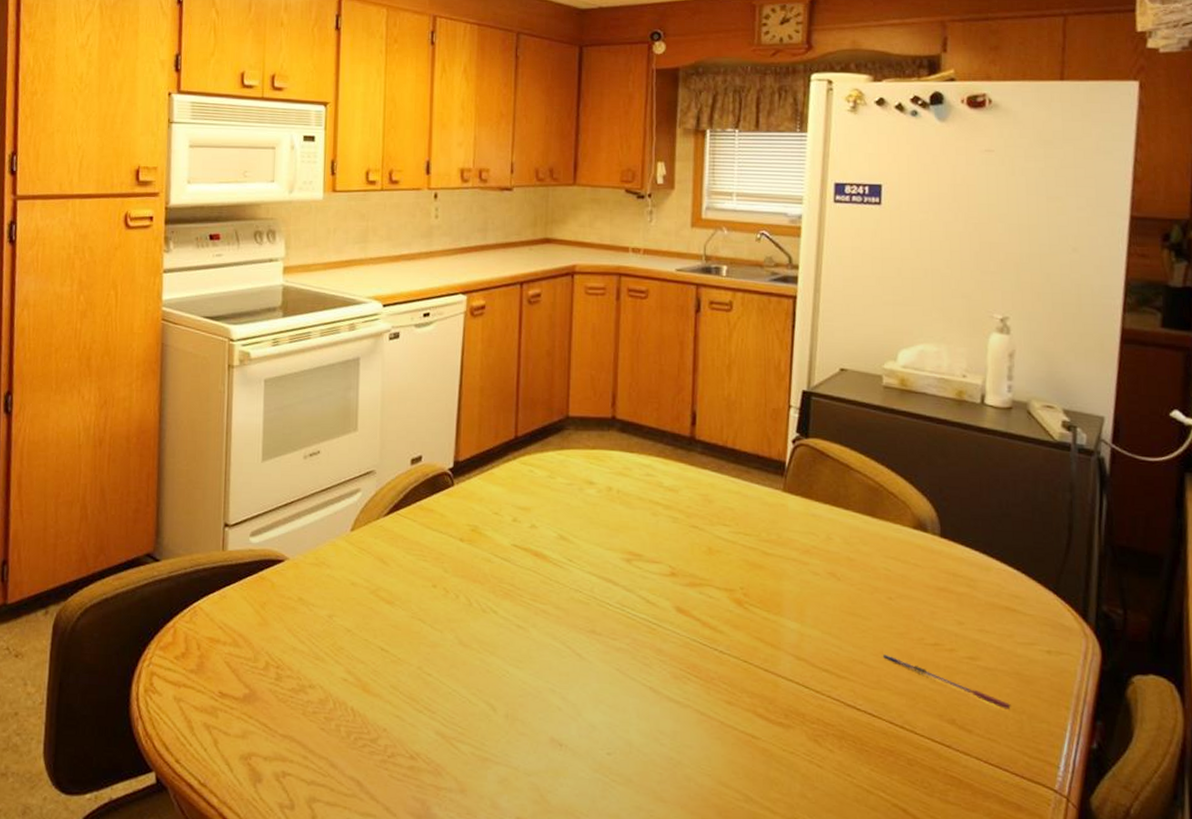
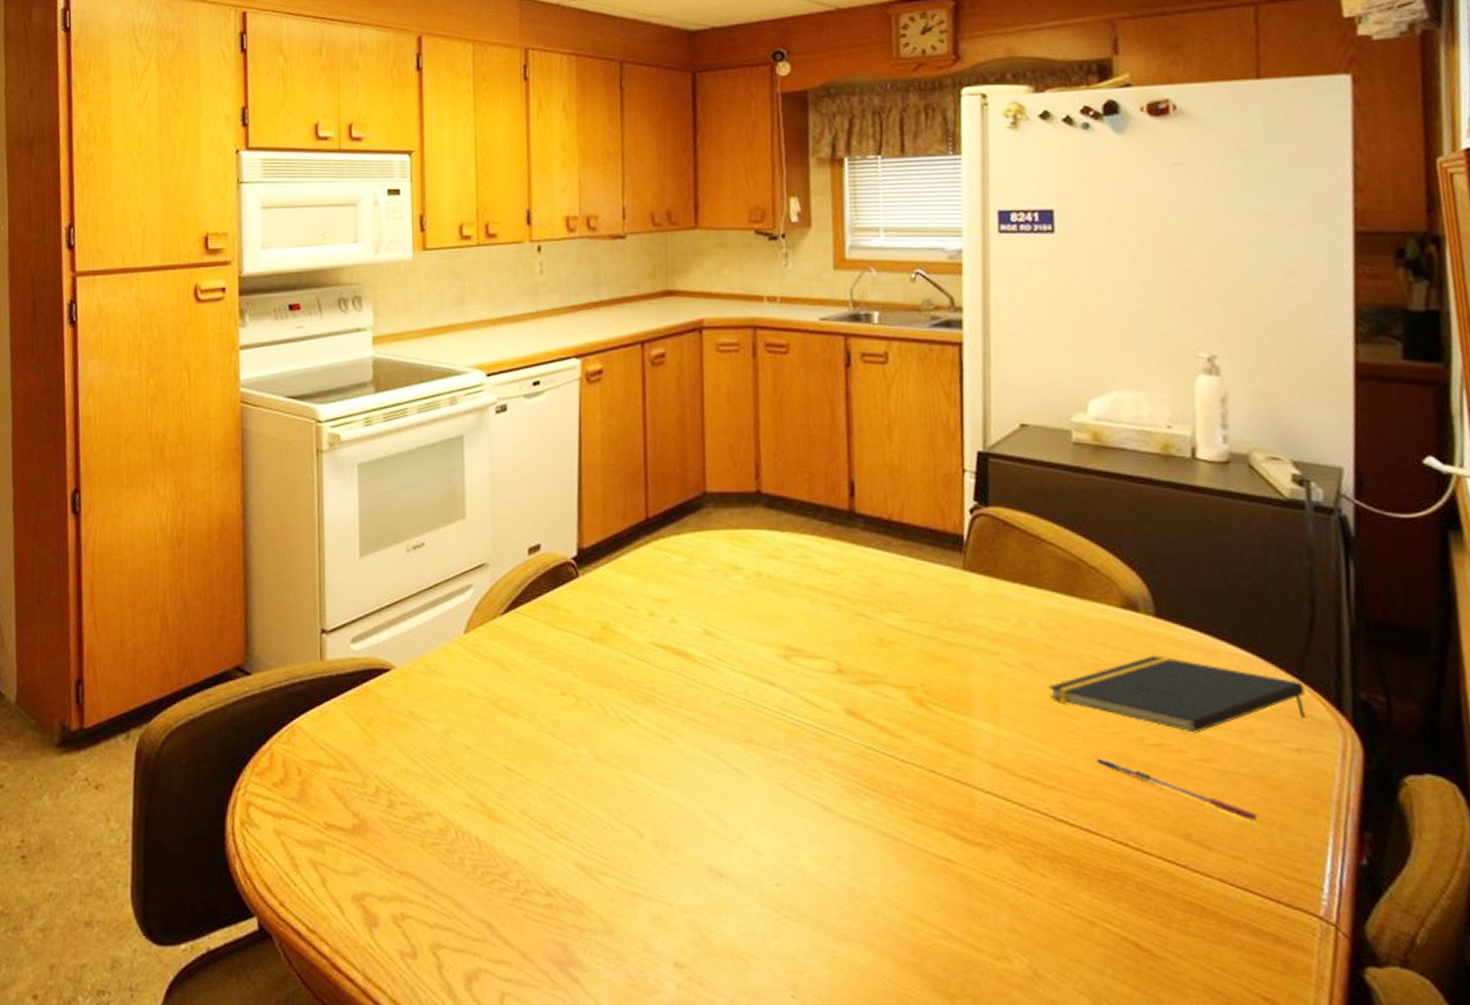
notepad: none [847,569,1058,636] -> present [1048,655,1307,733]

